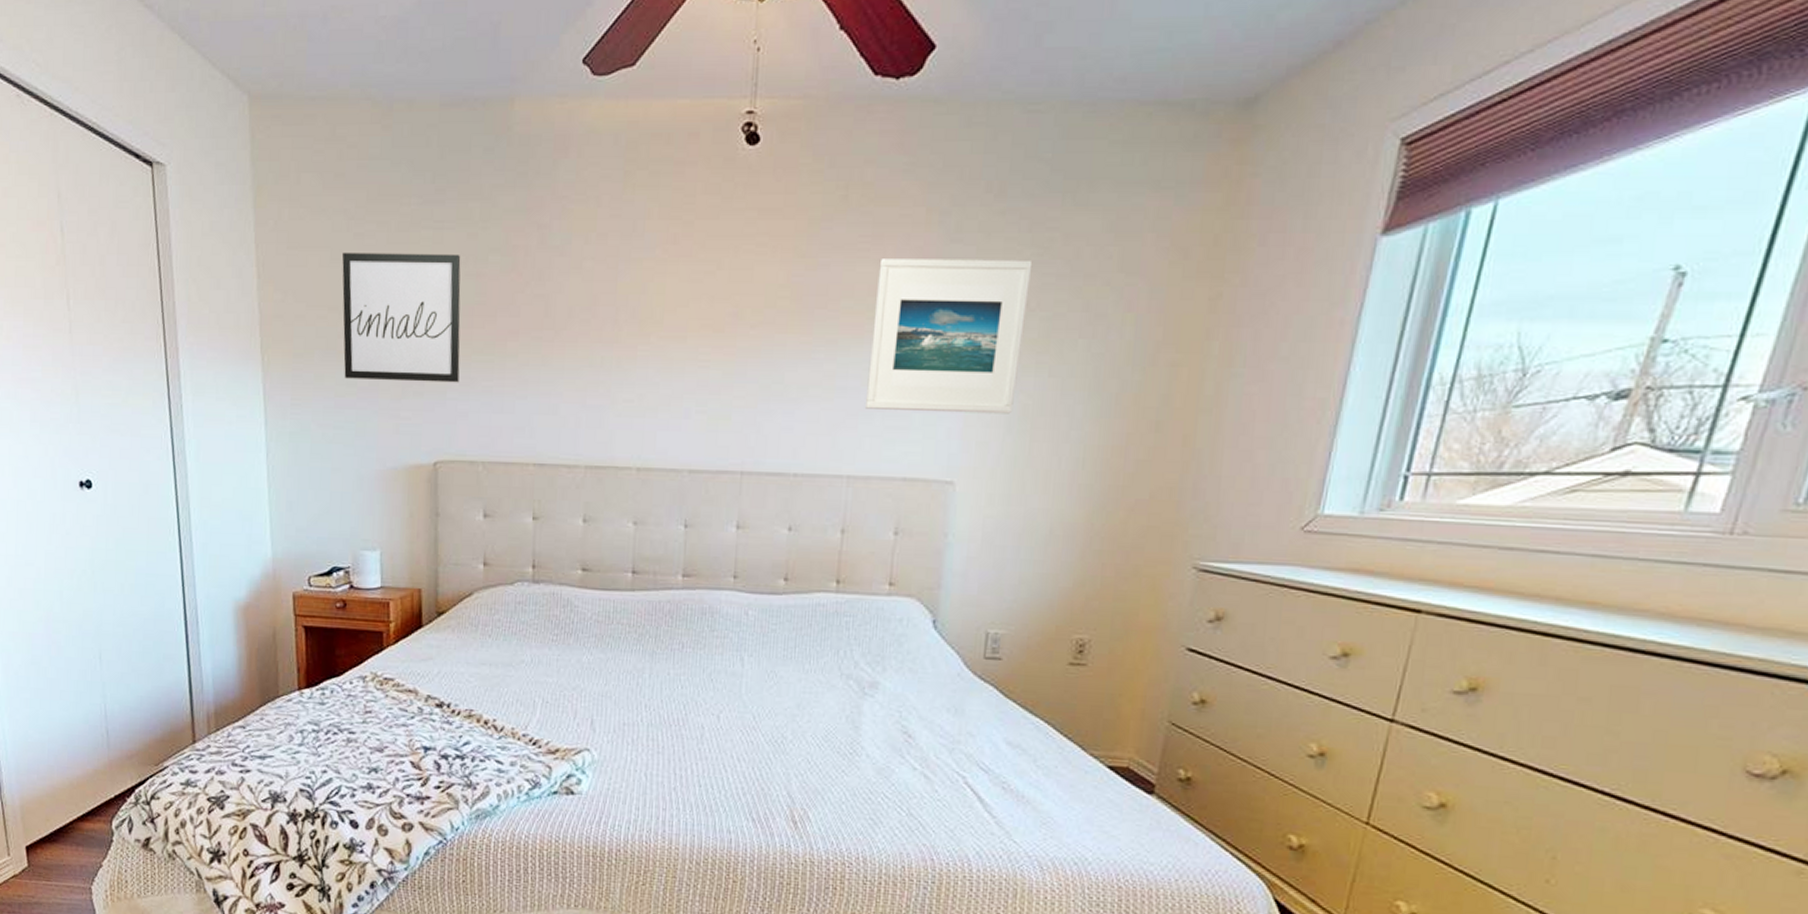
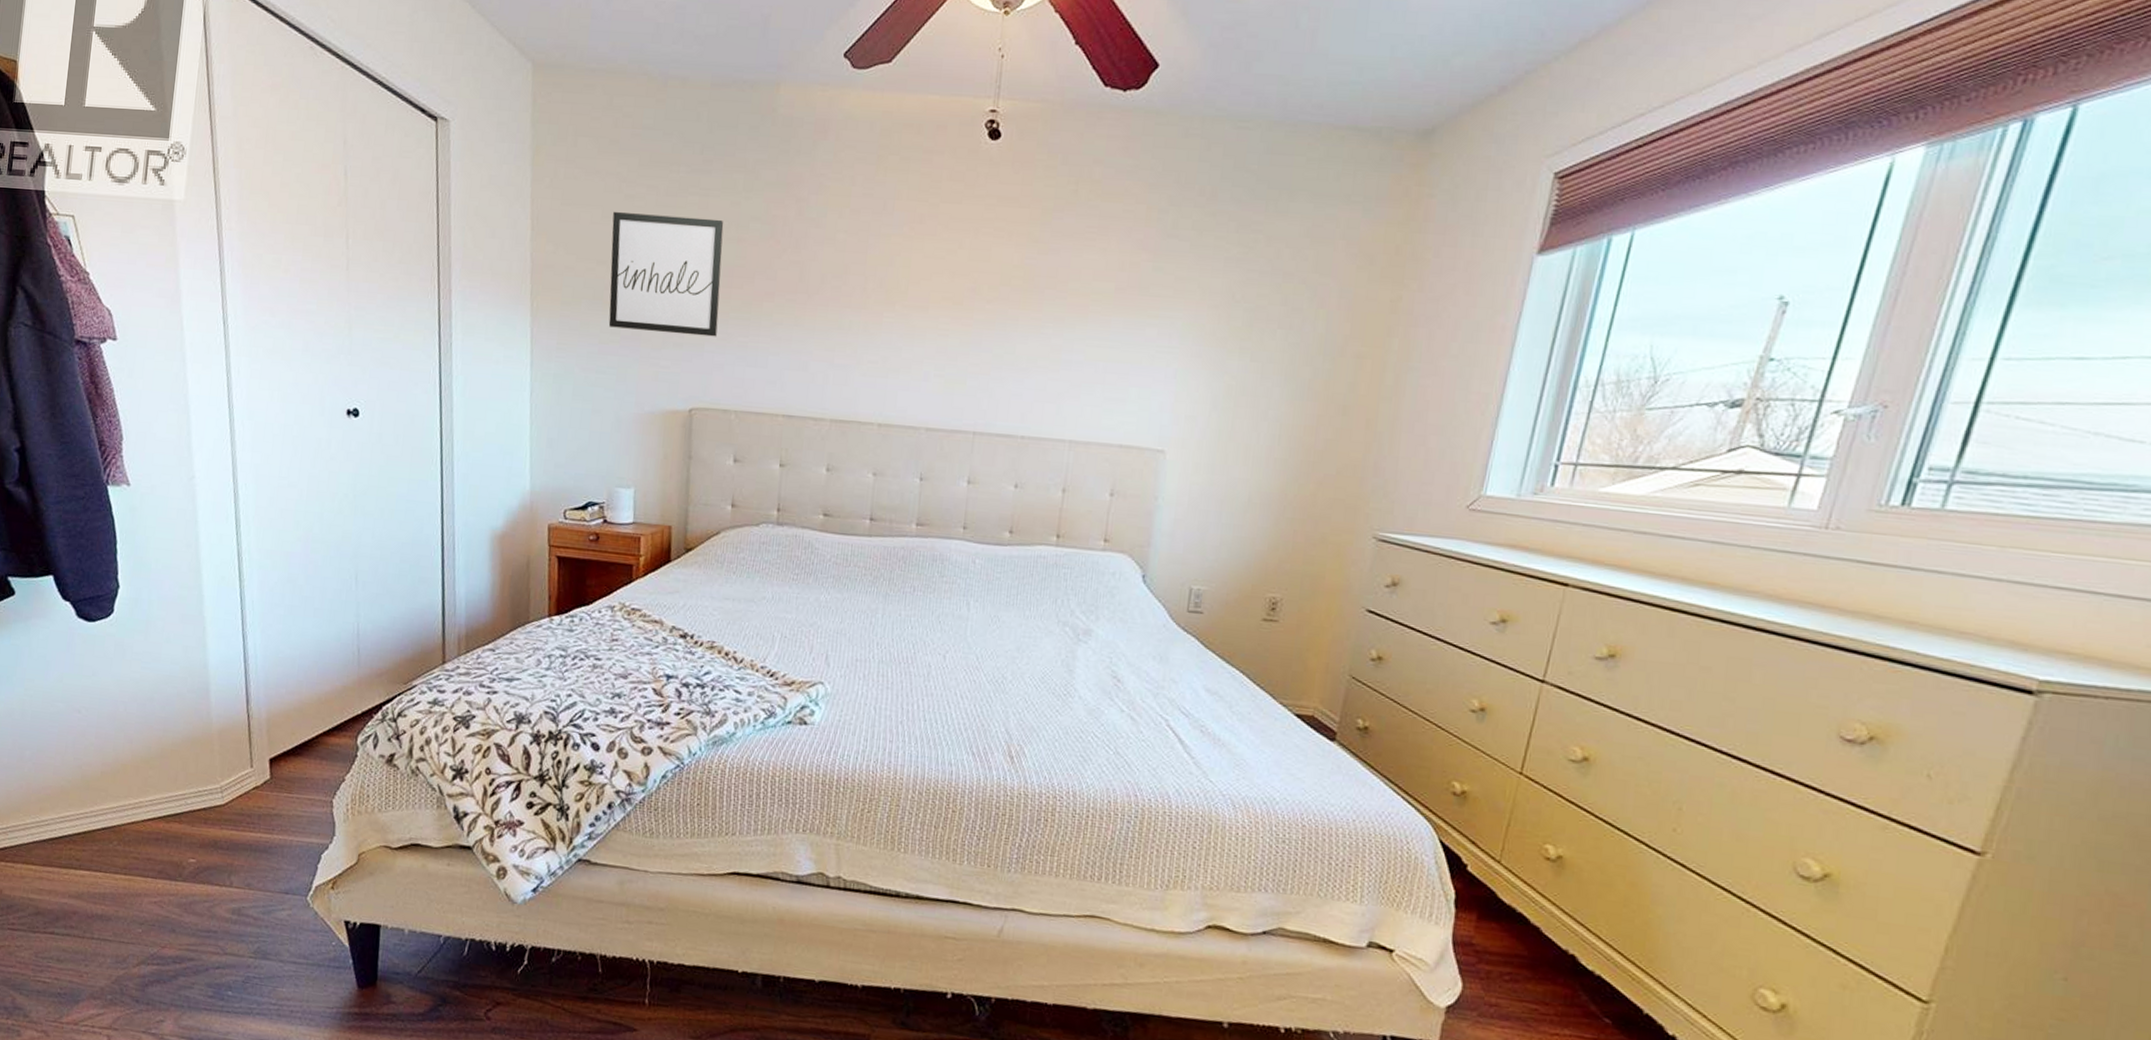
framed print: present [864,259,1033,414] -> none [1087,248,1239,393]

